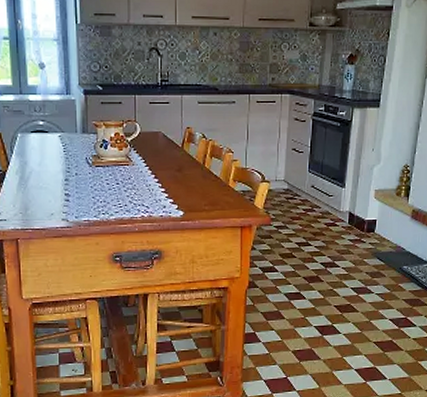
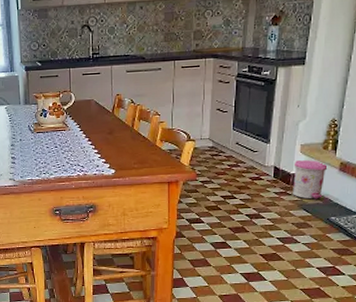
trash can: none [367,206,401,248] -> present [292,160,328,200]

